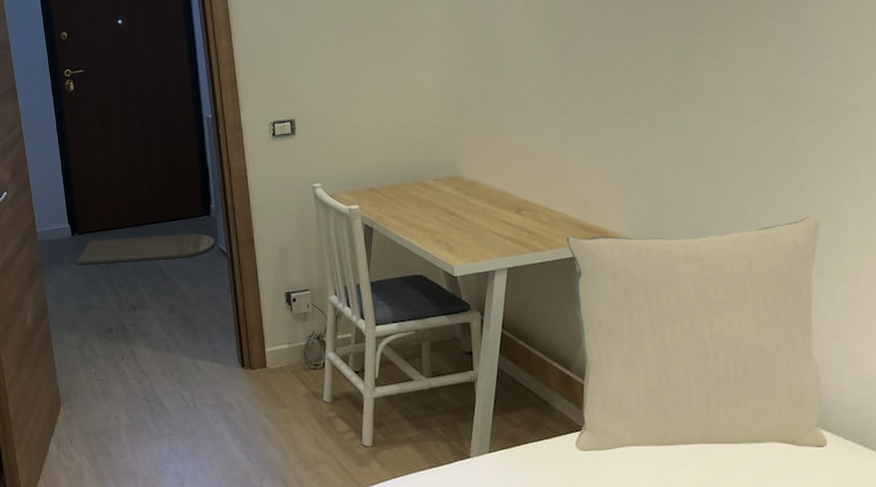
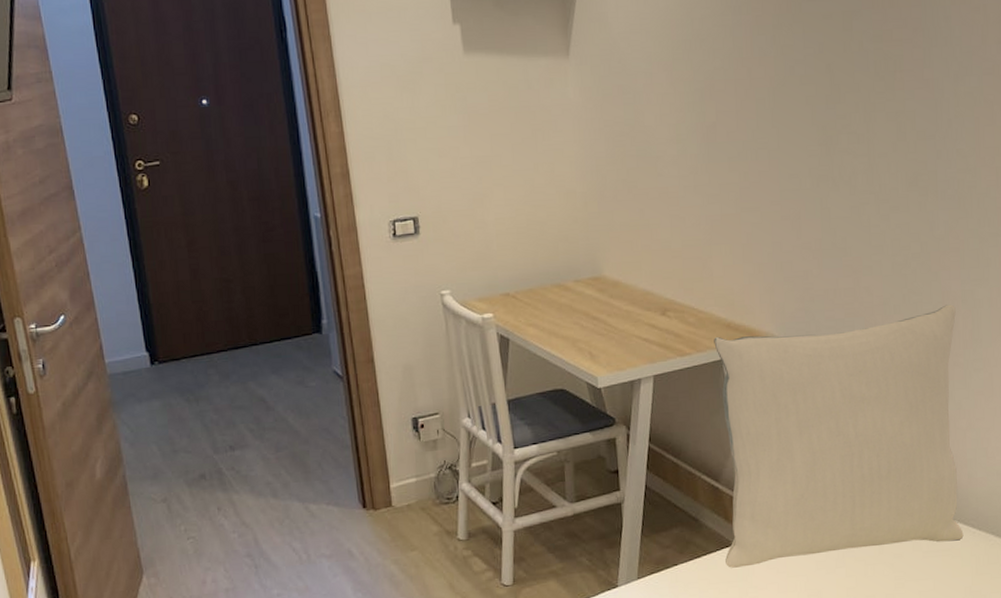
door mat: present [76,233,215,265] -> none [158,355,328,401]

